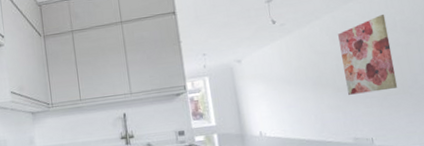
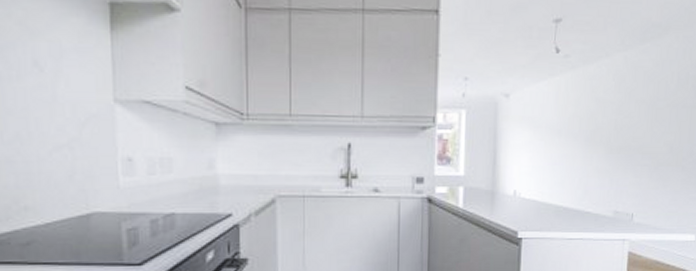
wall art: present [338,15,398,95] -> none [620,66,680,159]

